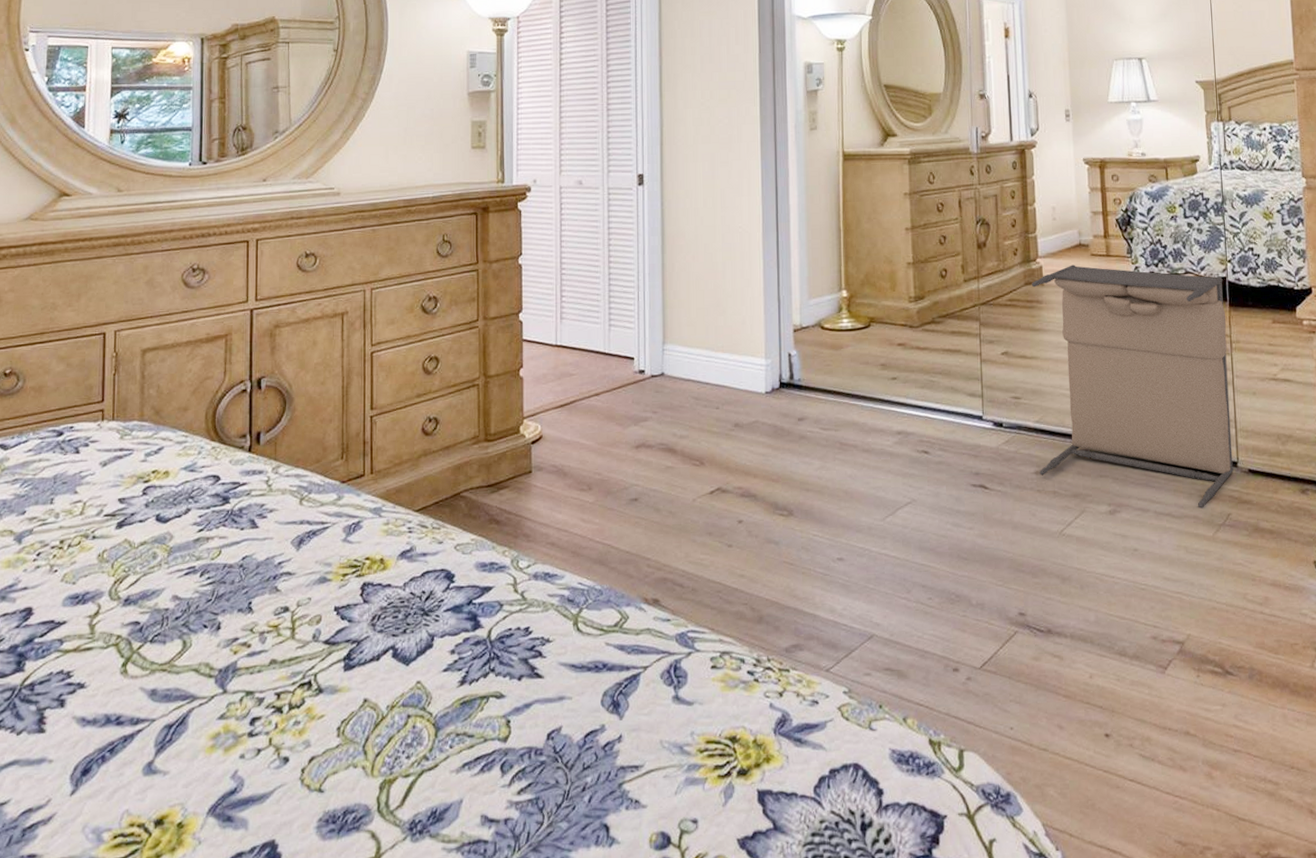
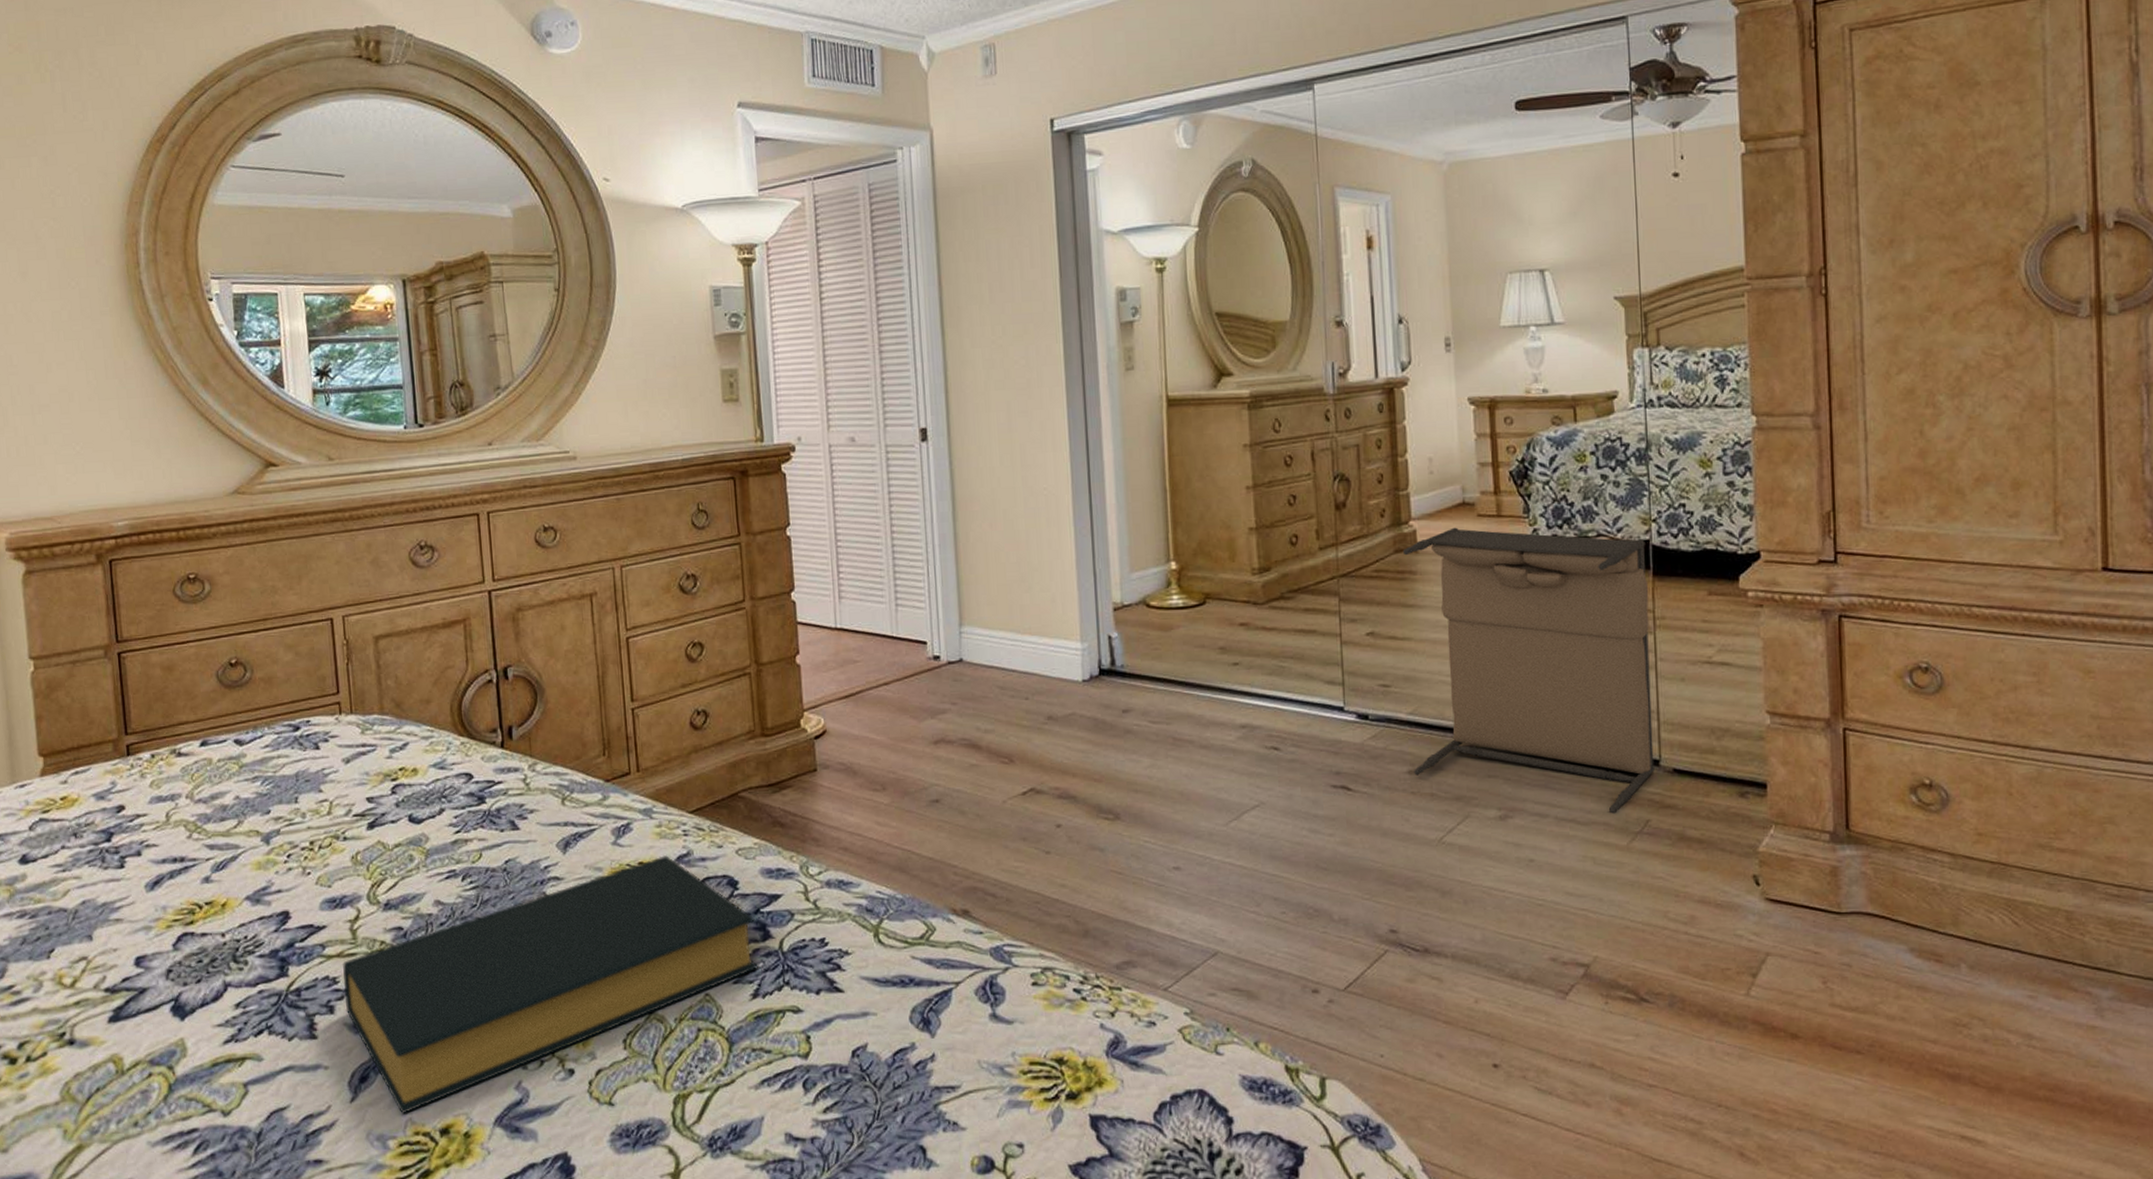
hardback book: none [76,550,468,806] -> present [343,854,759,1114]

